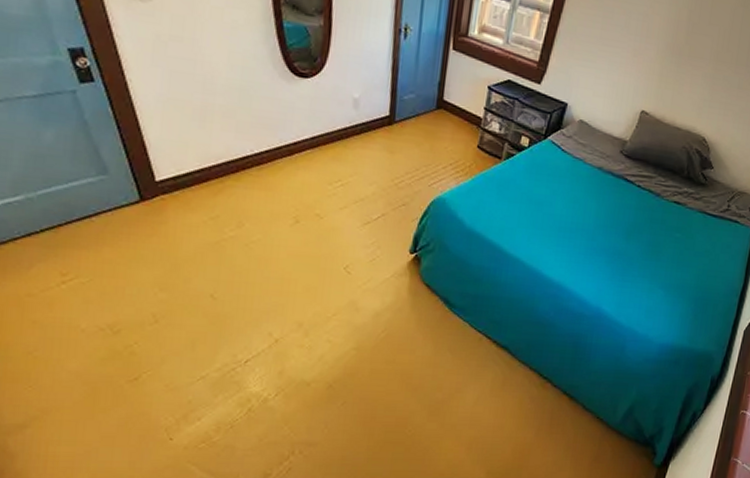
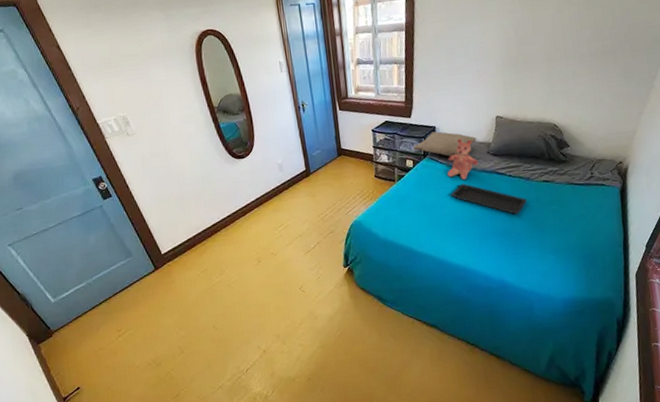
pillow: none [534,109,613,146] -> present [413,131,477,157]
serving tray: none [564,182,651,234] -> present [450,183,528,214]
teddy bear: none [567,126,607,178] -> present [447,138,479,180]

